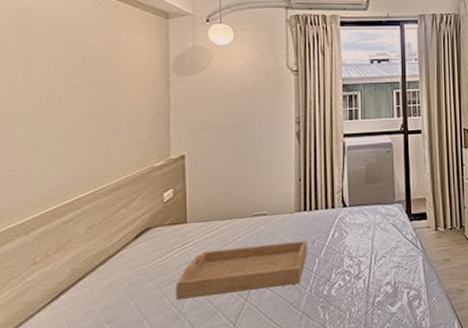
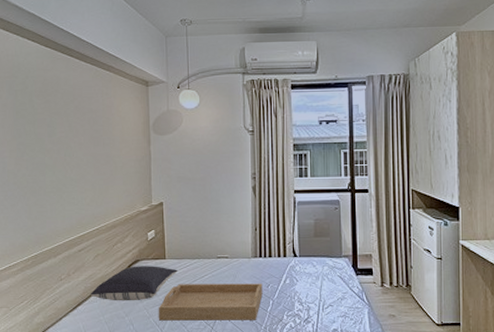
pillow: none [78,232,203,283] -> present [90,266,178,301]

